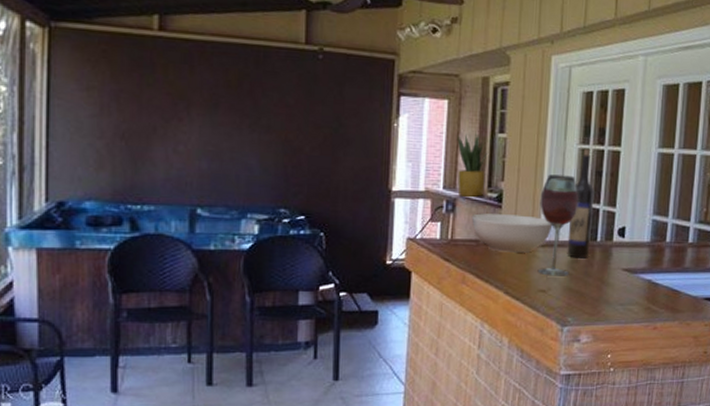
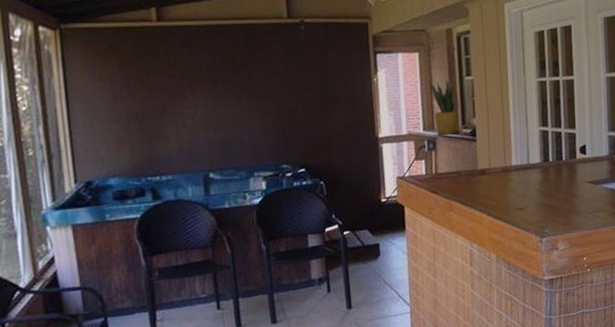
bowl: present [471,213,553,253] -> none [451,145,523,180]
wineglass: present [537,174,579,276] -> none [508,106,543,196]
wine bottle: present [567,148,595,257] -> none [536,80,557,176]

